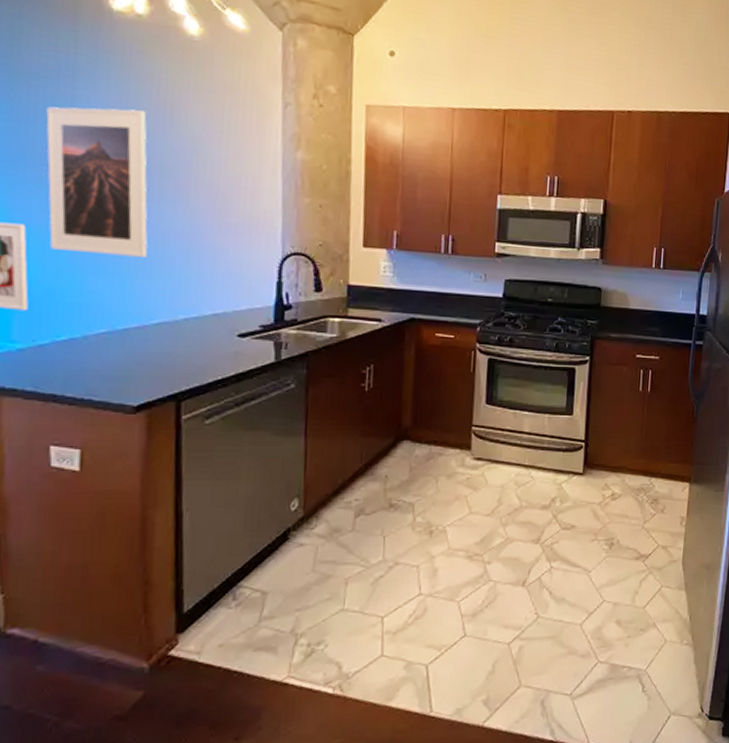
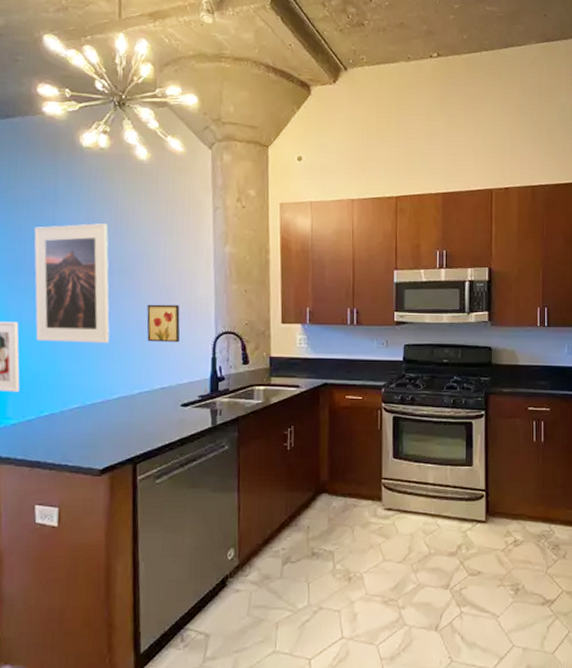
wall art: none [195,213,239,262] -> present [146,304,181,343]

